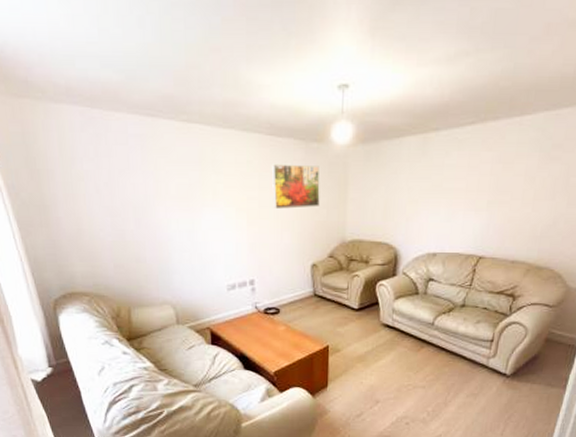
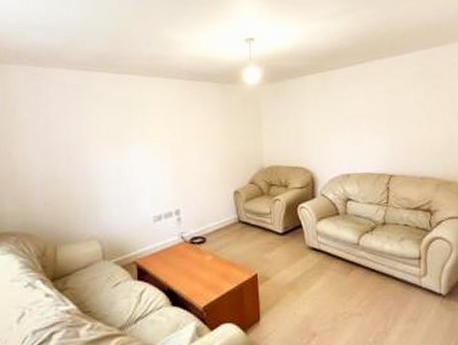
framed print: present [271,163,320,210] -> none [192,102,237,143]

